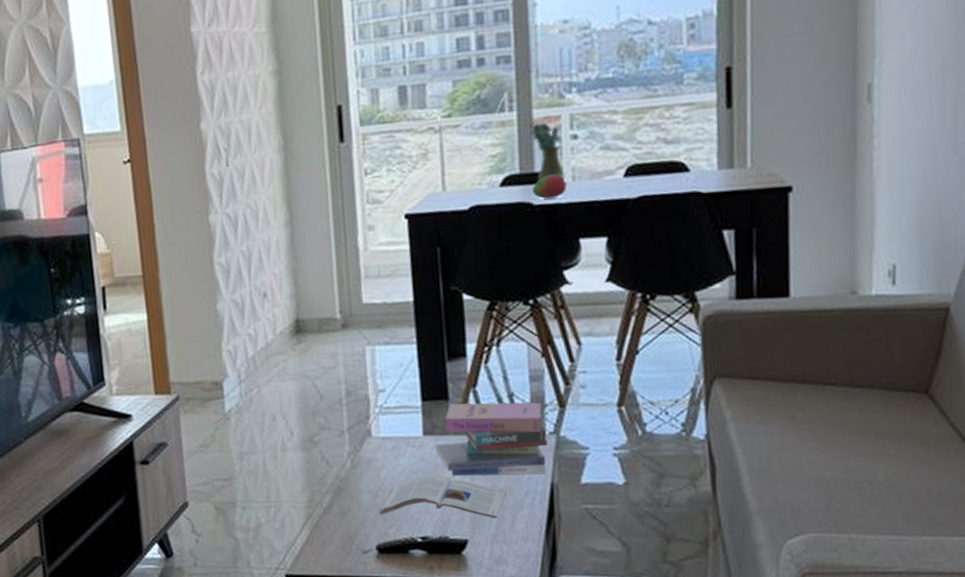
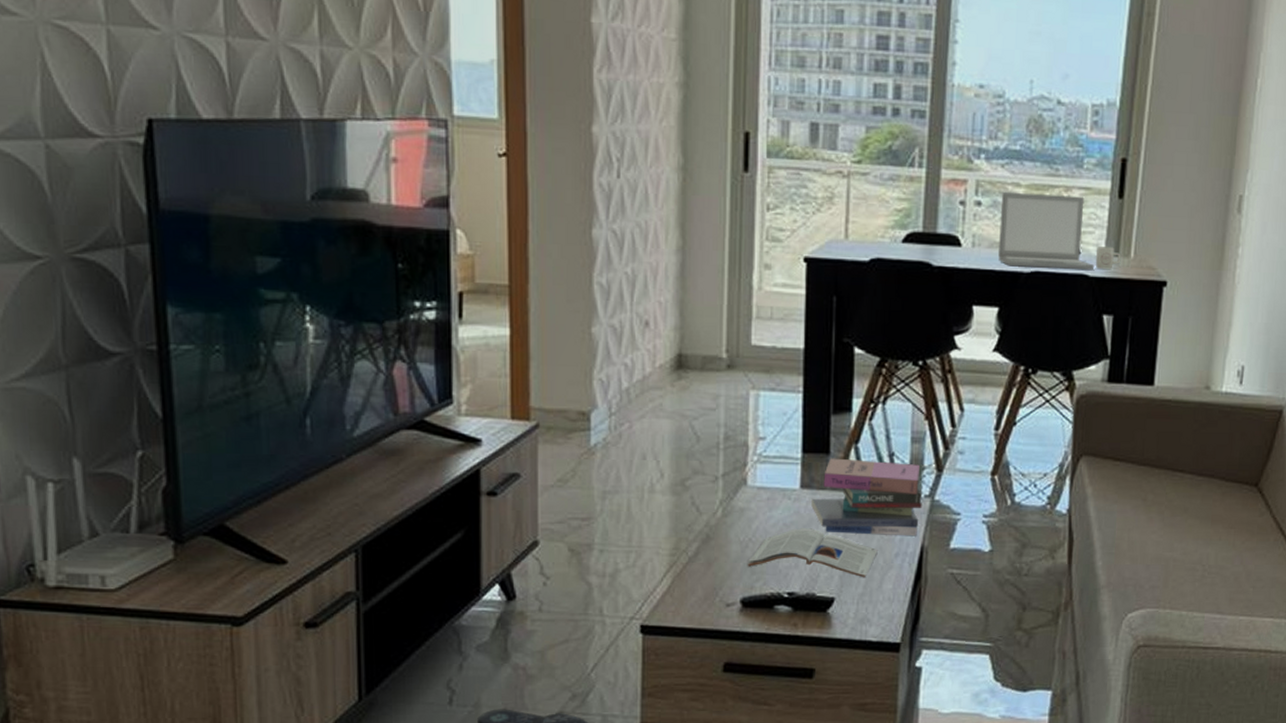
vase: present [530,120,566,181] -> none [937,180,966,245]
fruit: present [533,174,567,199] -> none [933,238,967,262]
laptop: none [598,113,708,195] -> present [998,193,1095,271]
mug: none [707,159,737,185] -> present [1095,246,1121,270]

